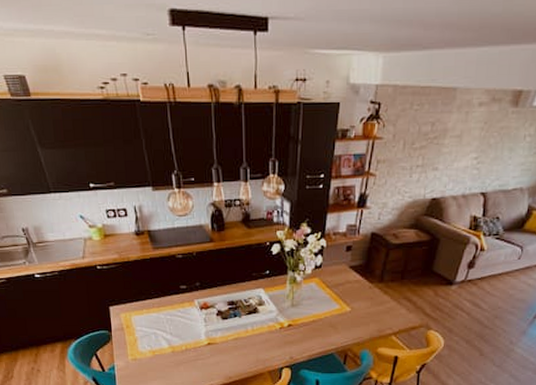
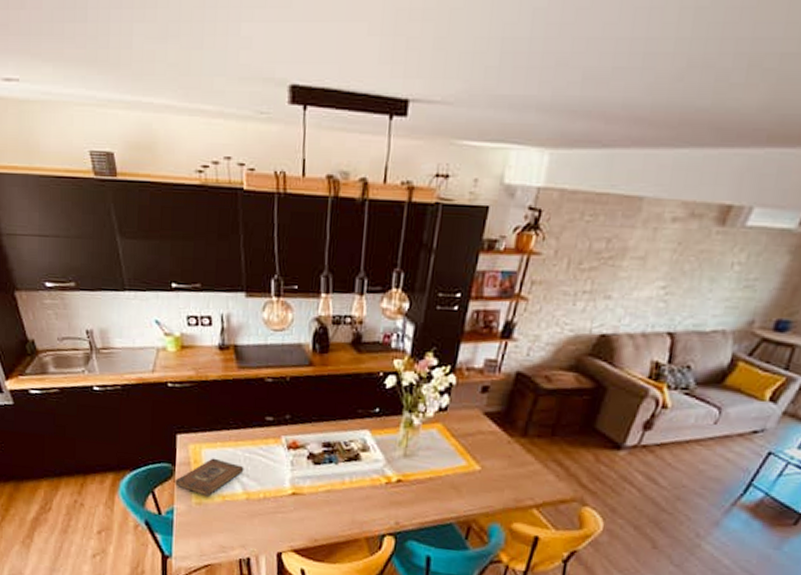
book: none [113,322,168,353] -> present [175,458,244,496]

